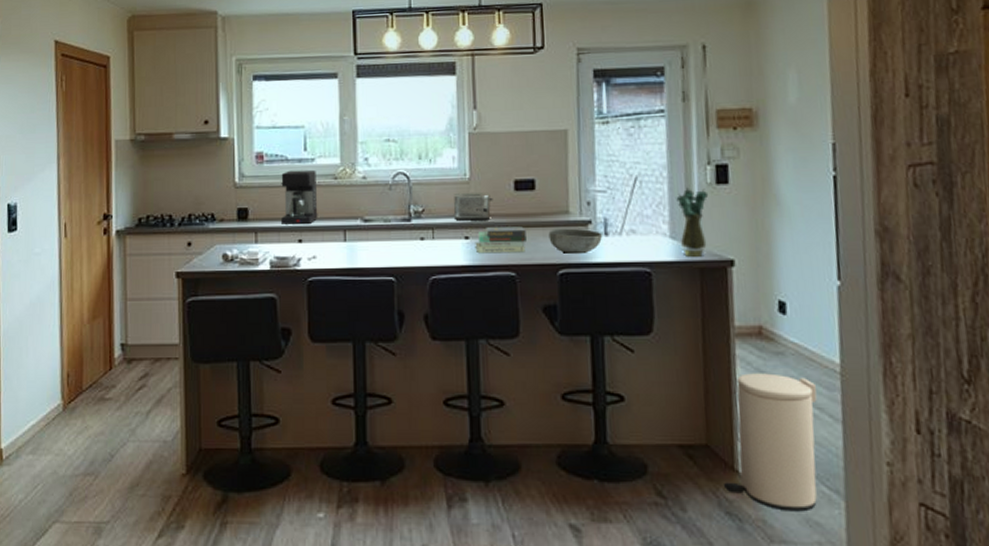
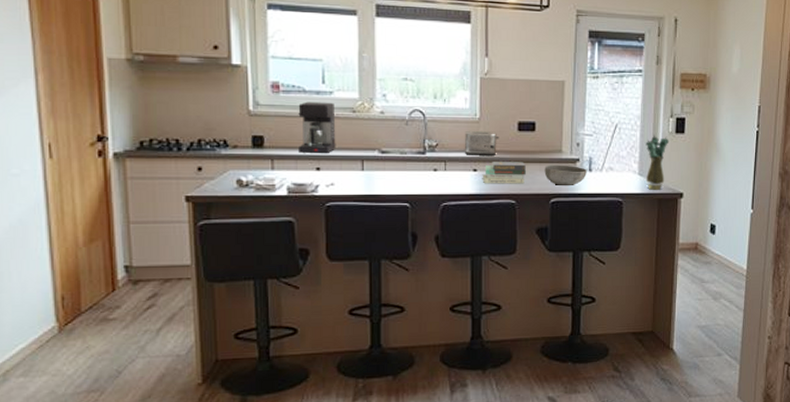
pedal bin: present [723,373,817,512] -> none [661,277,729,375]

